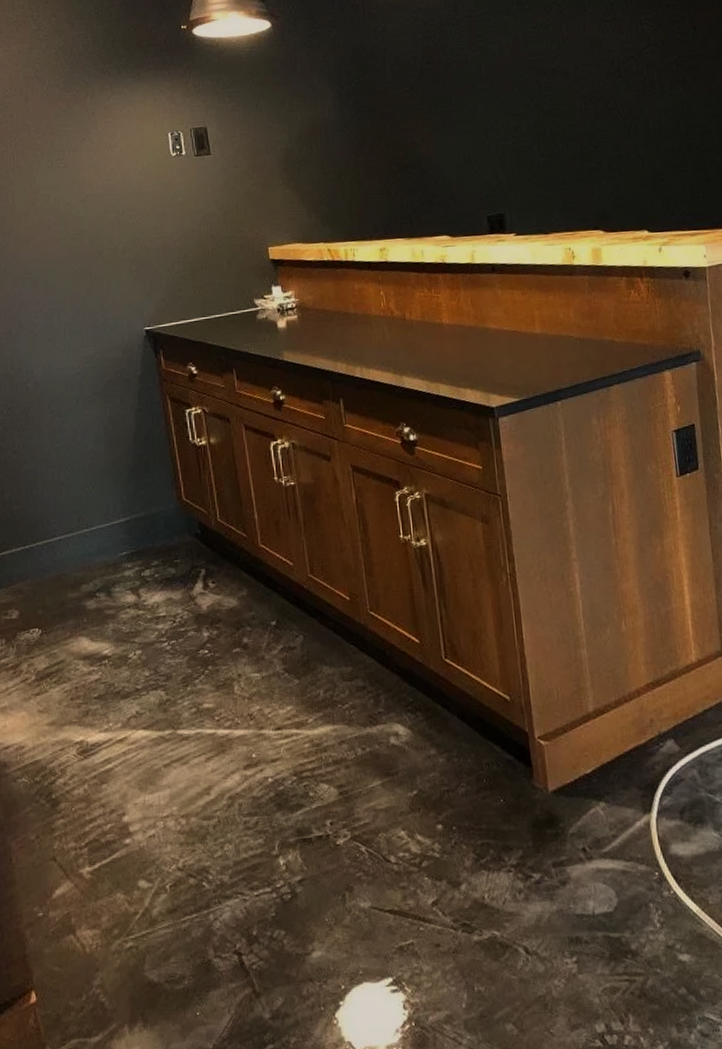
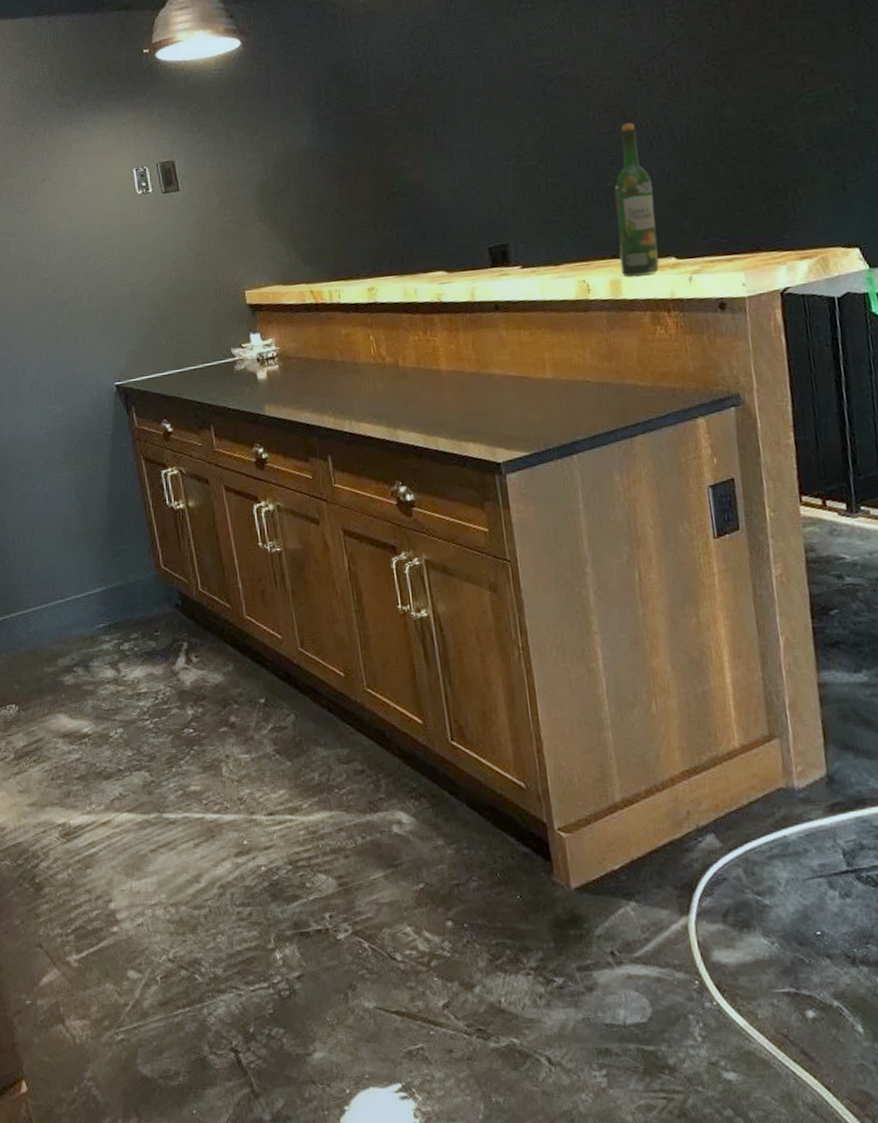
wine bottle: none [596,112,634,246] -> present [613,122,660,277]

